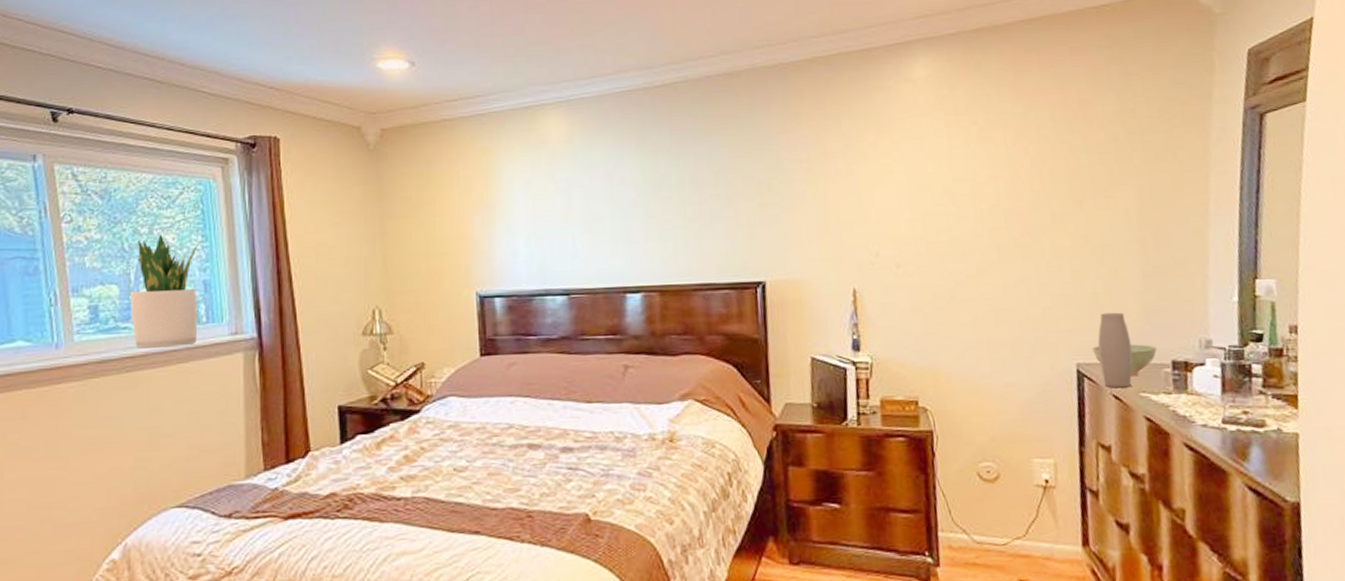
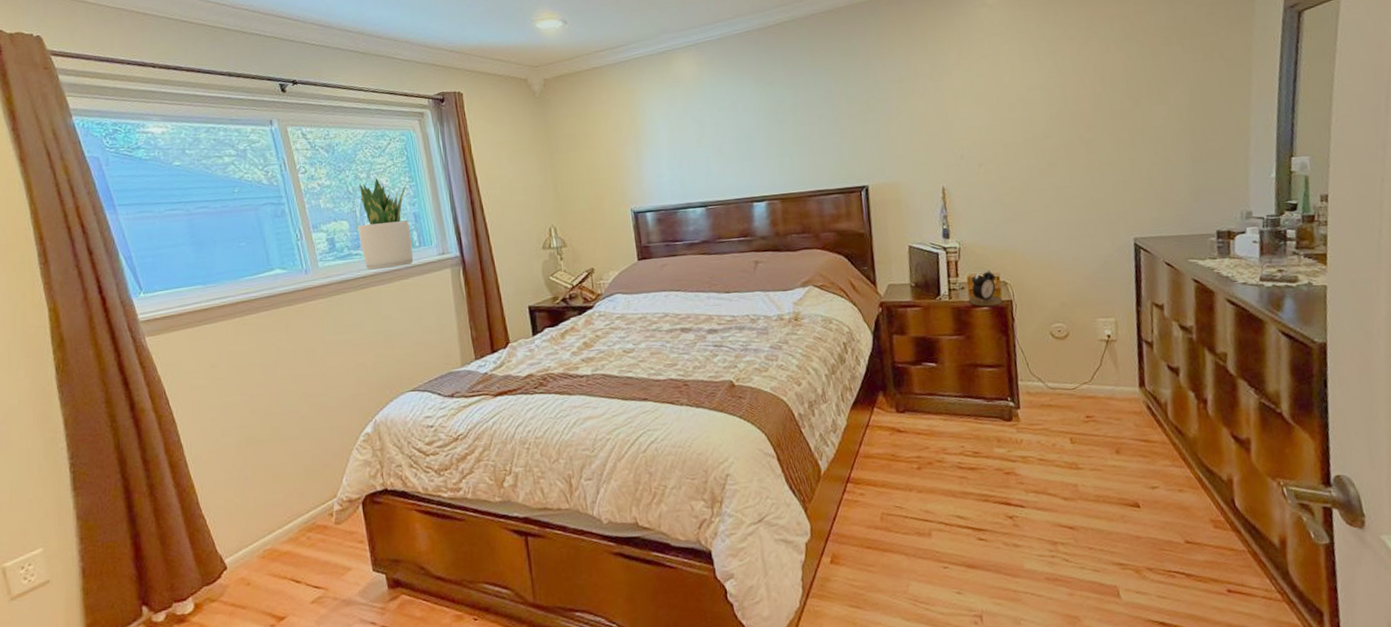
alarm clock: none [880,392,922,438] -> present [968,269,1003,307]
bowl: present [1092,344,1158,375] -> none [1147,218,1204,245]
vase: present [1097,312,1133,388] -> none [1152,192,1183,257]

